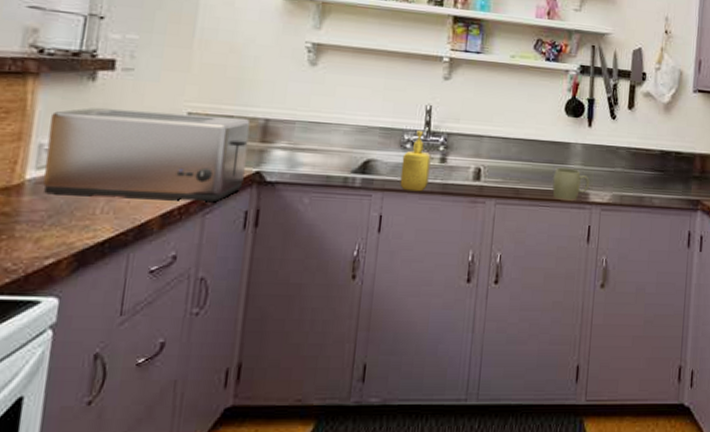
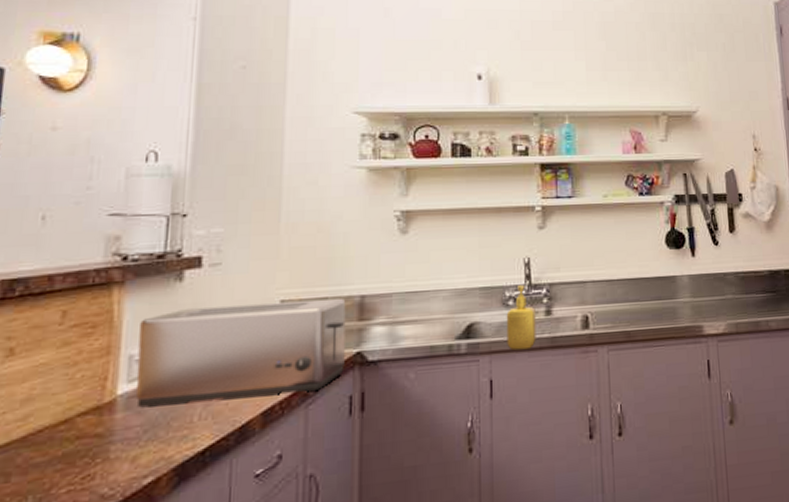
mug: present [552,167,590,202] -> none [664,302,702,338]

